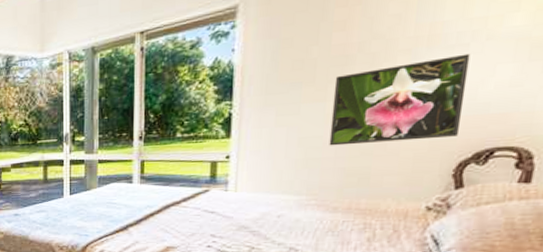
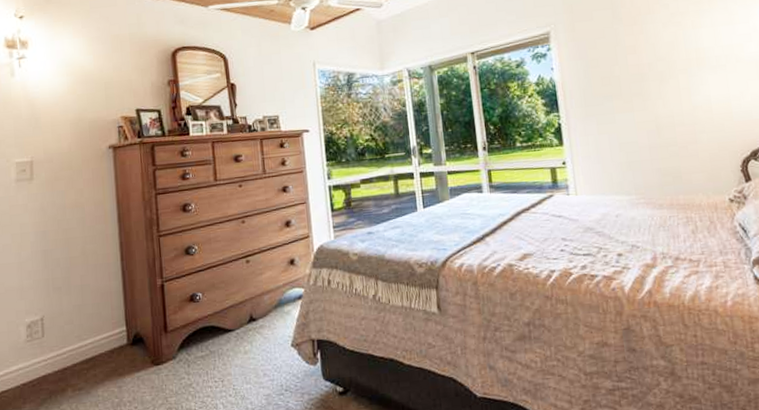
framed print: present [329,53,471,146] -> none [636,72,736,150]

